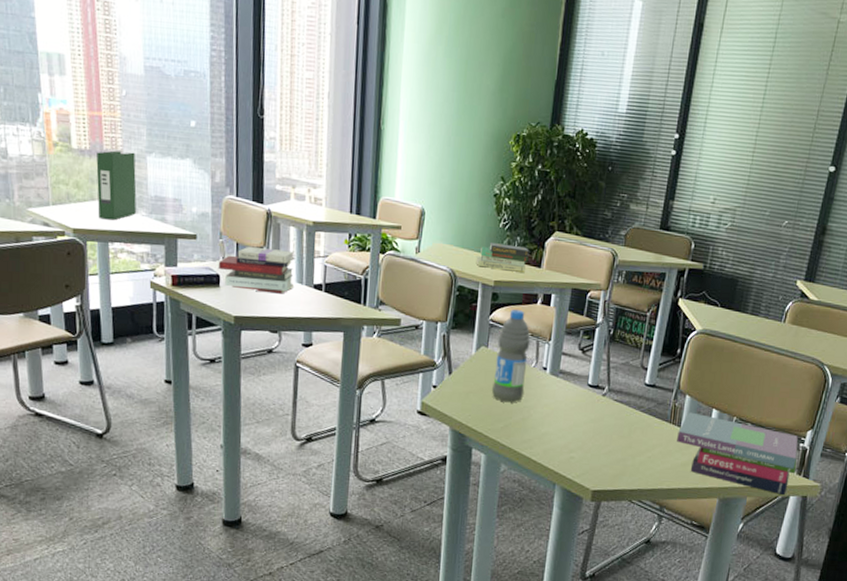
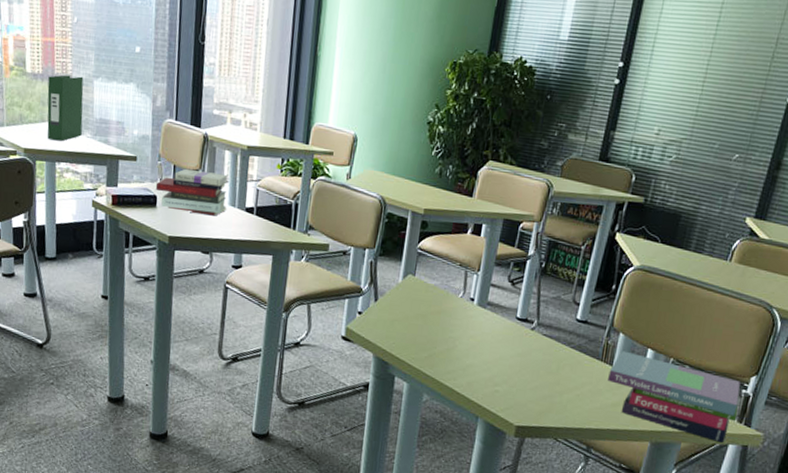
books: present [476,243,529,272] -> none [406,170,461,201]
water bottle: present [491,309,531,403] -> none [416,238,459,333]

